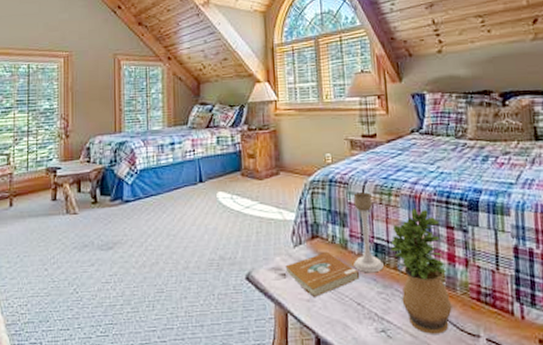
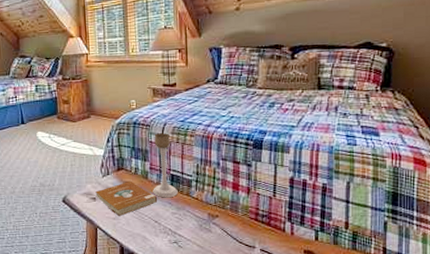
potted plant: present [391,207,452,334] -> none [185,146,234,245]

